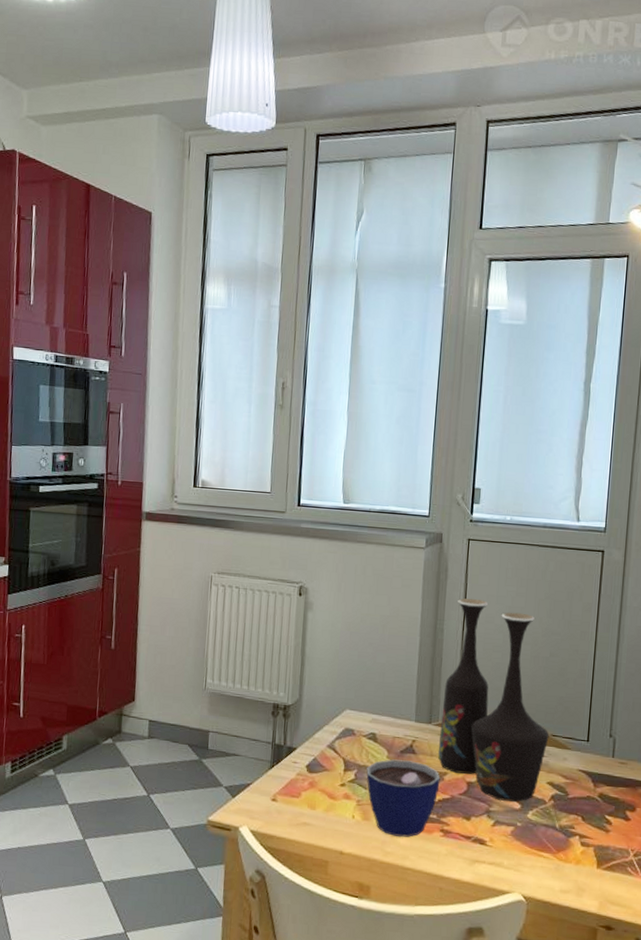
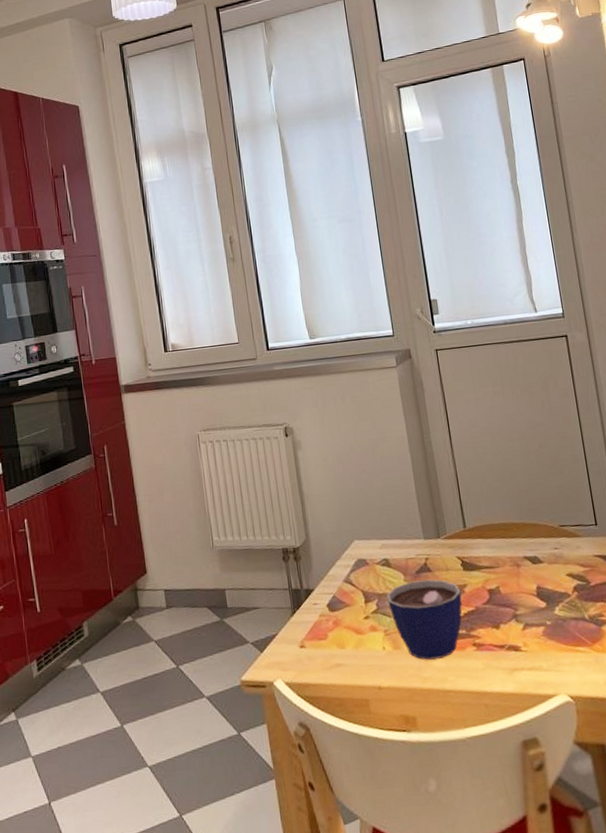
vase: present [437,598,549,802] -> none [439,406,558,602]

